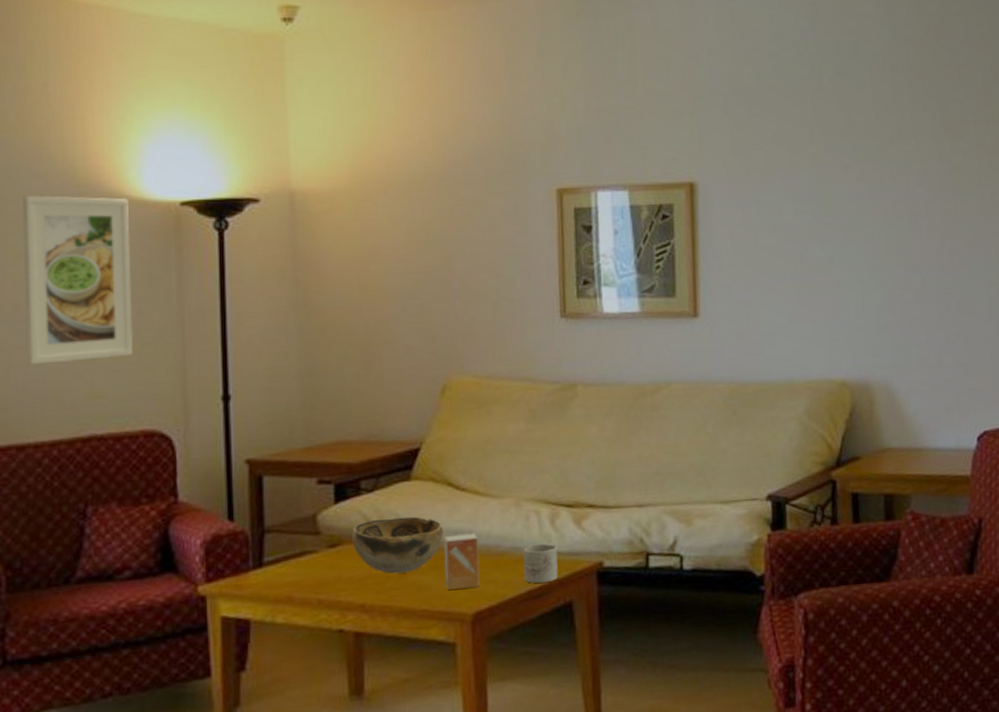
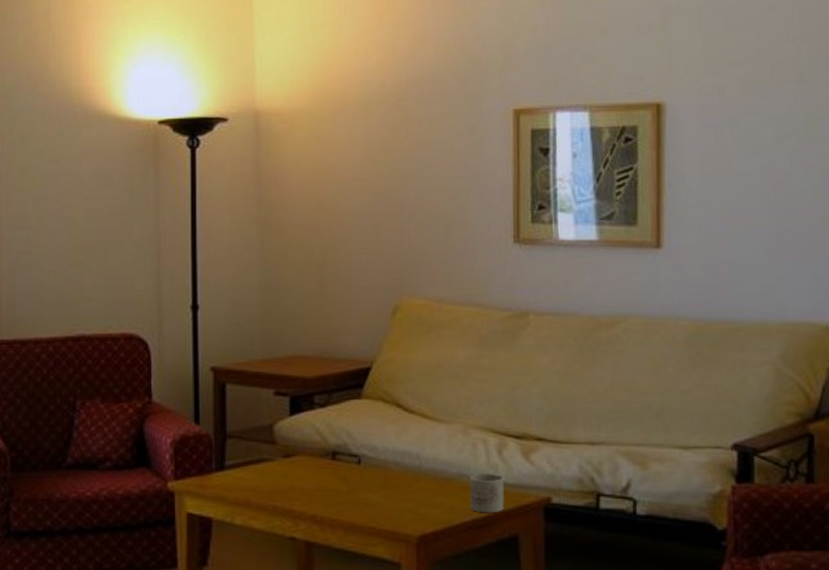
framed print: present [23,195,133,365] -> none [28,113,116,268]
decorative bowl: present [352,516,444,574] -> none [305,434,392,489]
small box: present [443,533,480,590] -> none [391,456,425,510]

